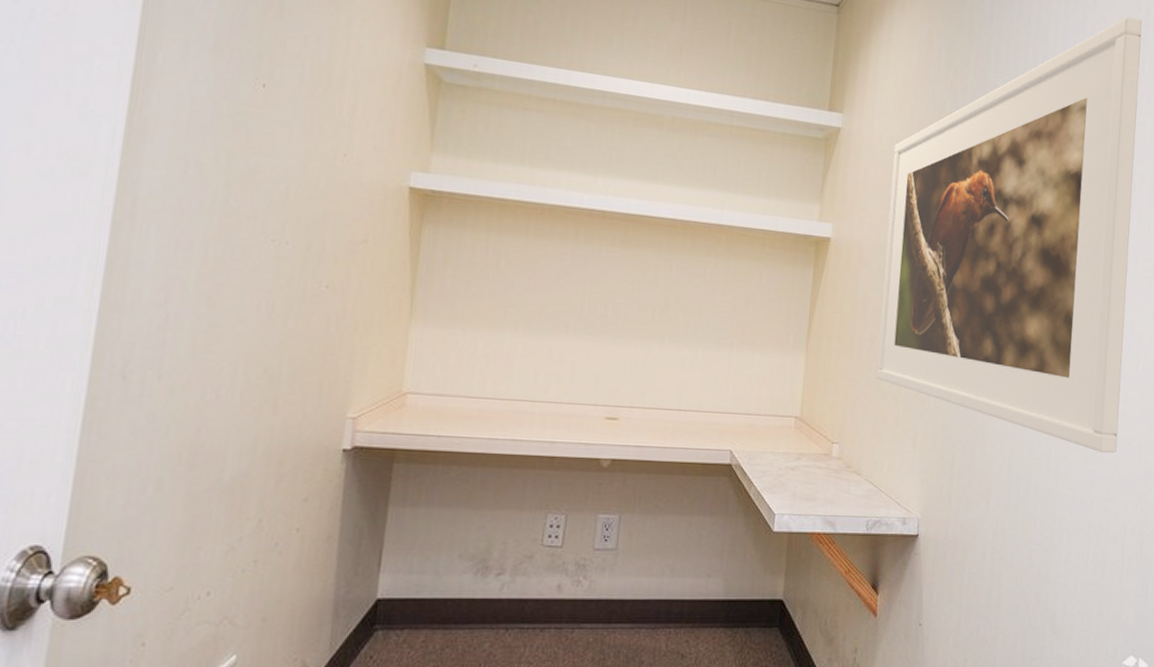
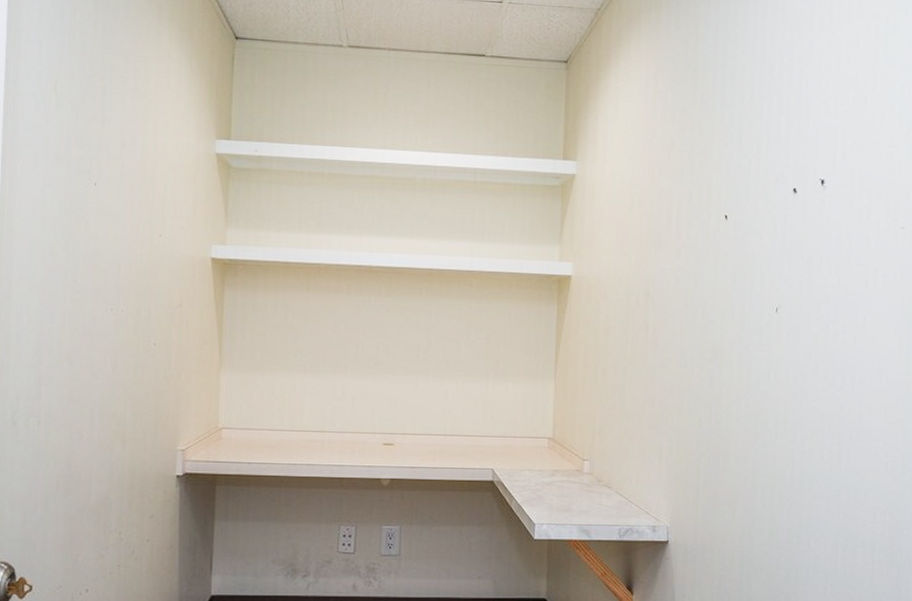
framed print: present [876,16,1143,454] -> none [621,38,872,464]

